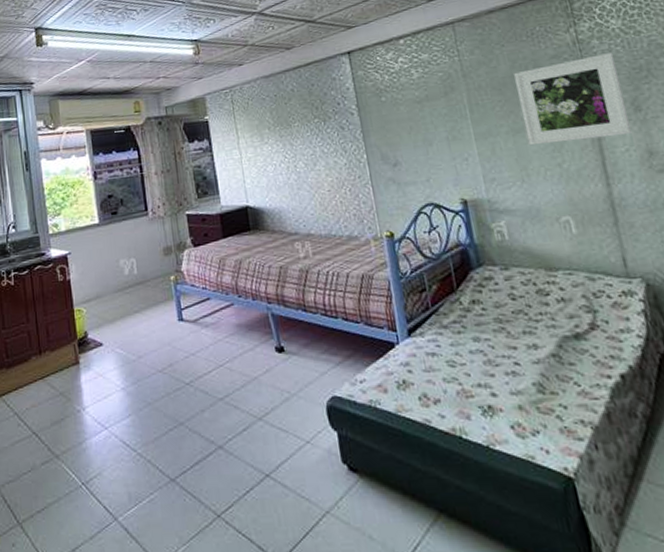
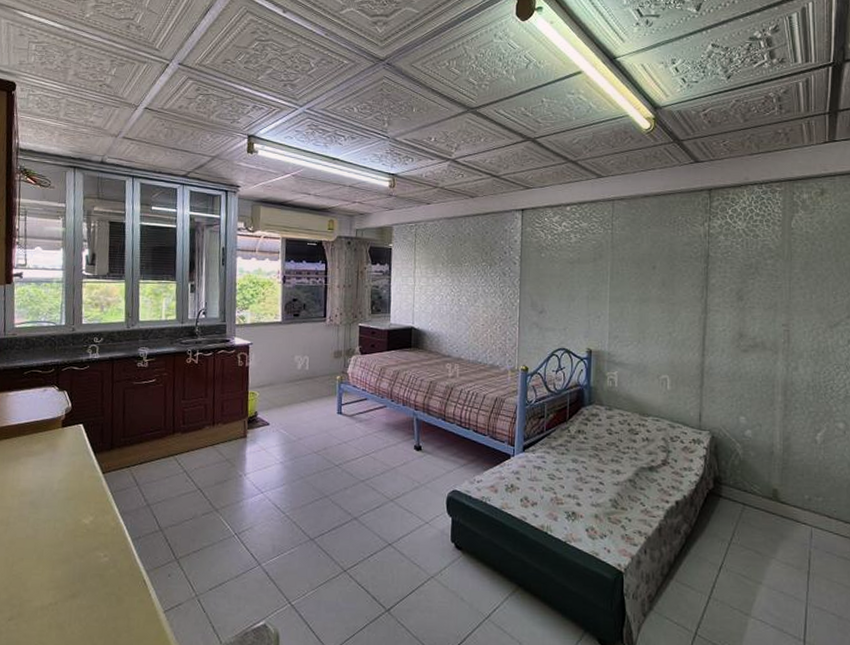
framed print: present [514,53,632,146] -> none [650,248,733,318]

